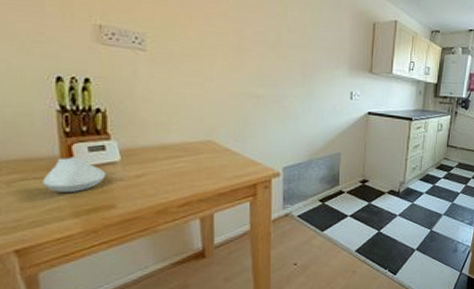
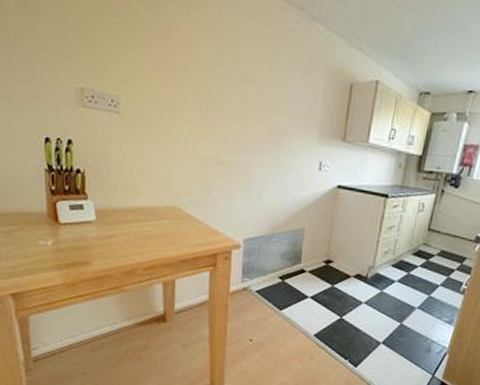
spoon rest: present [42,157,106,193] -> none [33,213,84,247]

